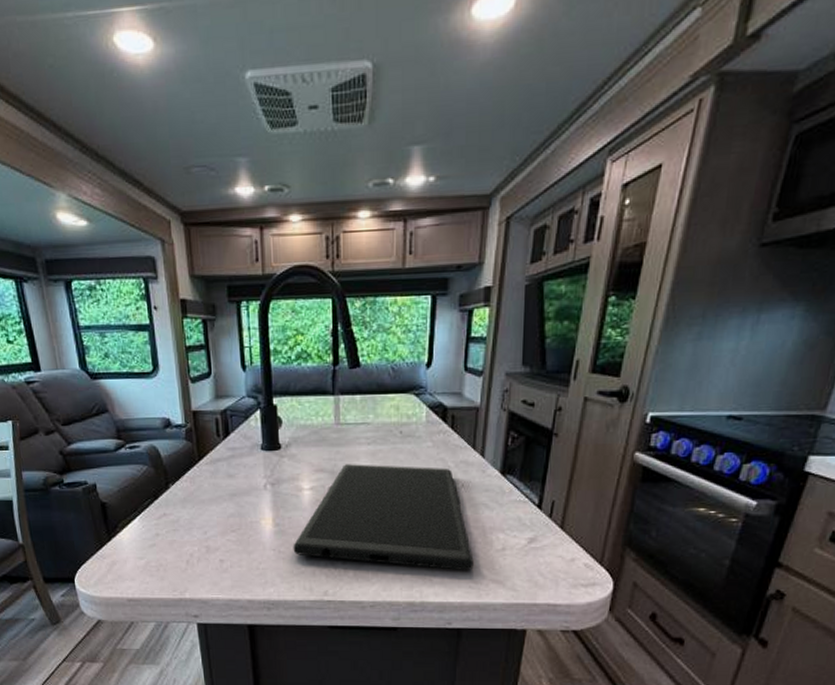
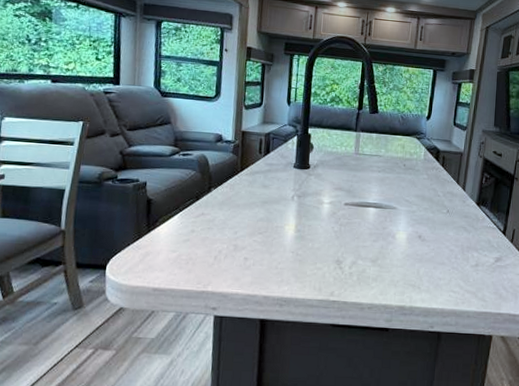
cutting board: present [293,464,474,571] -> none [309,186,454,282]

